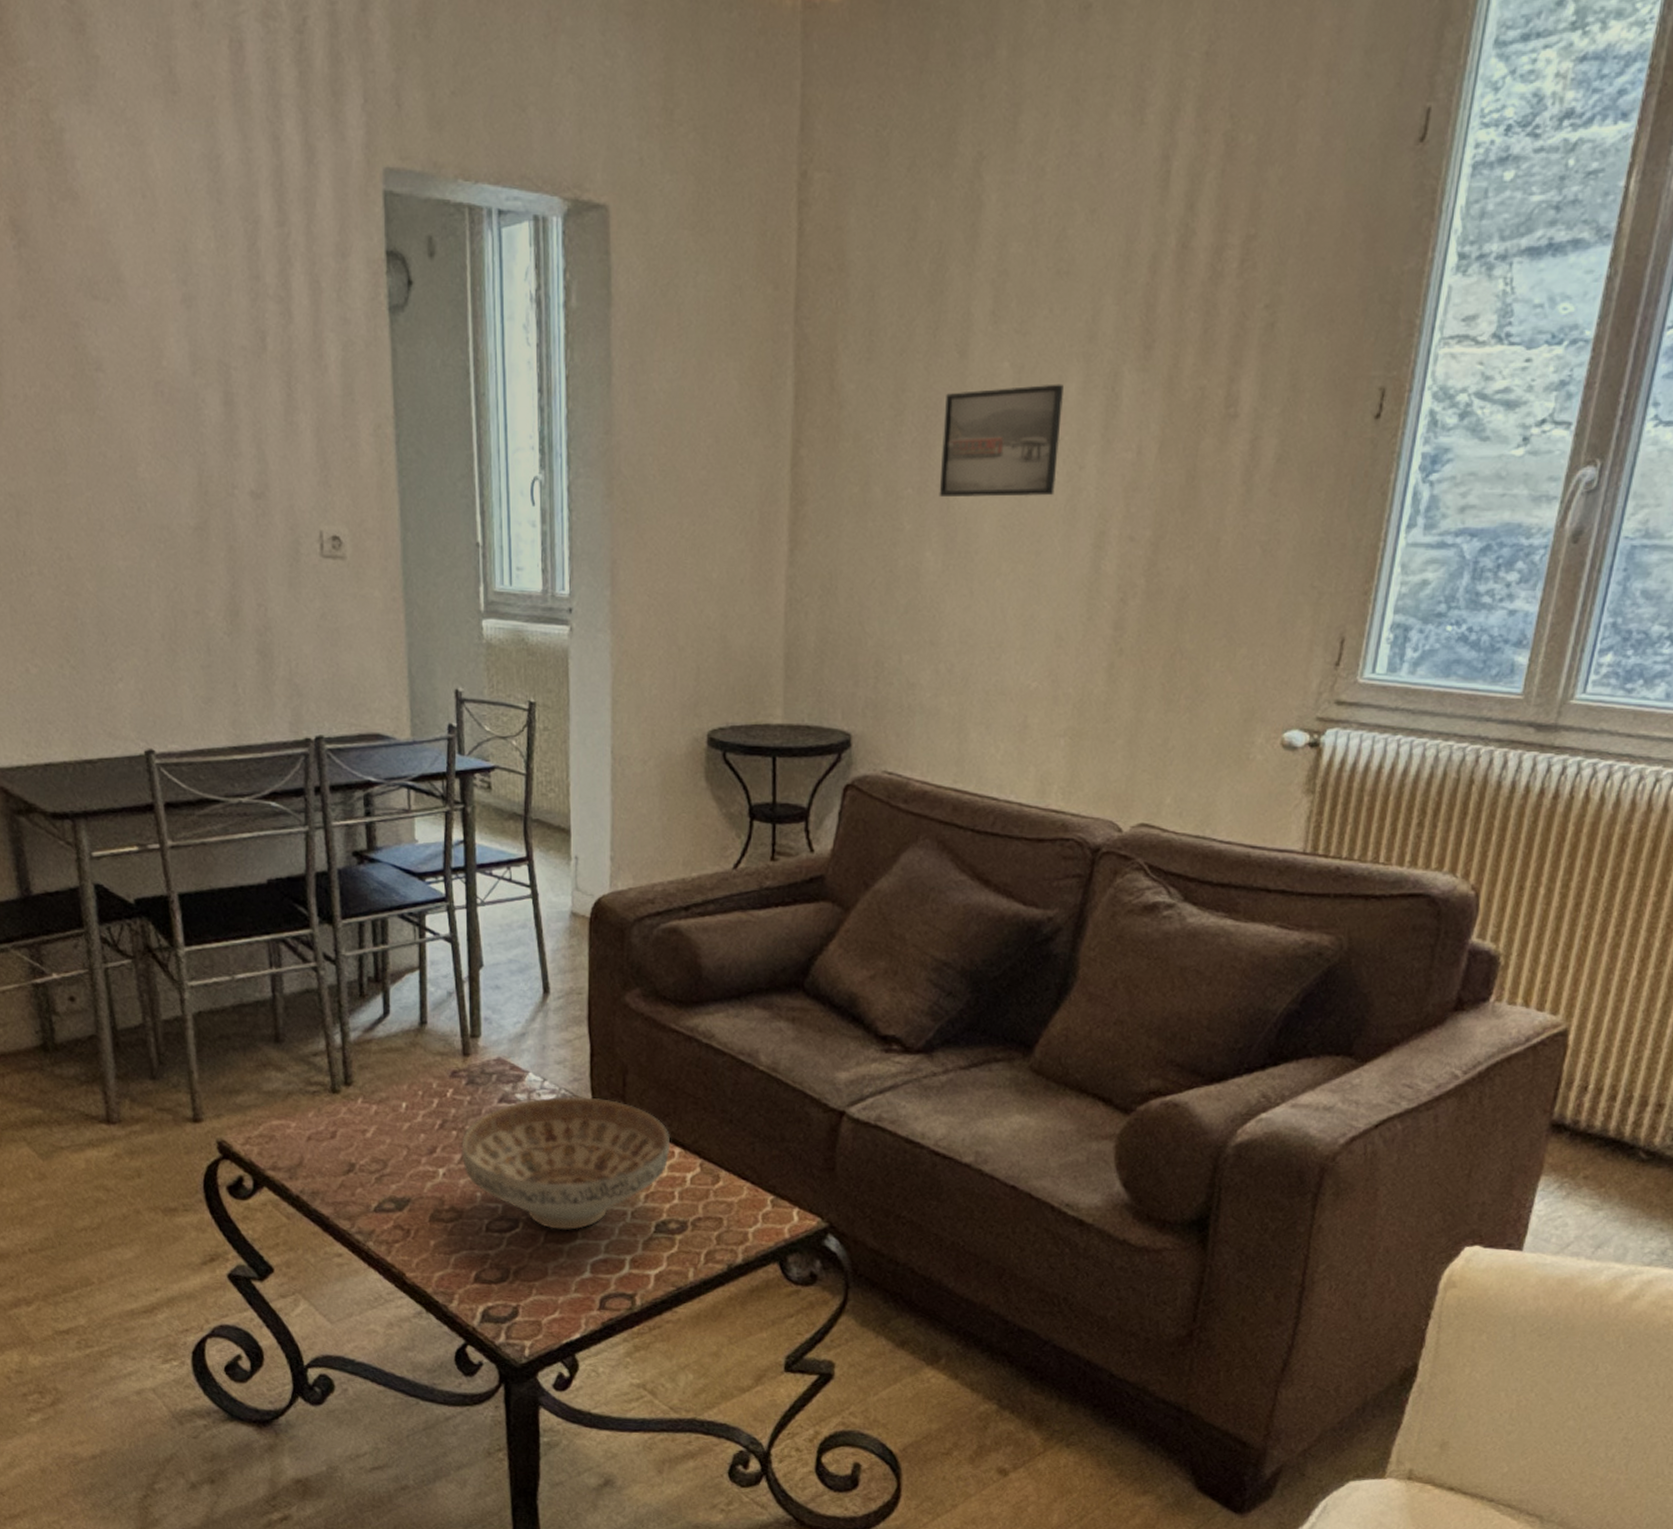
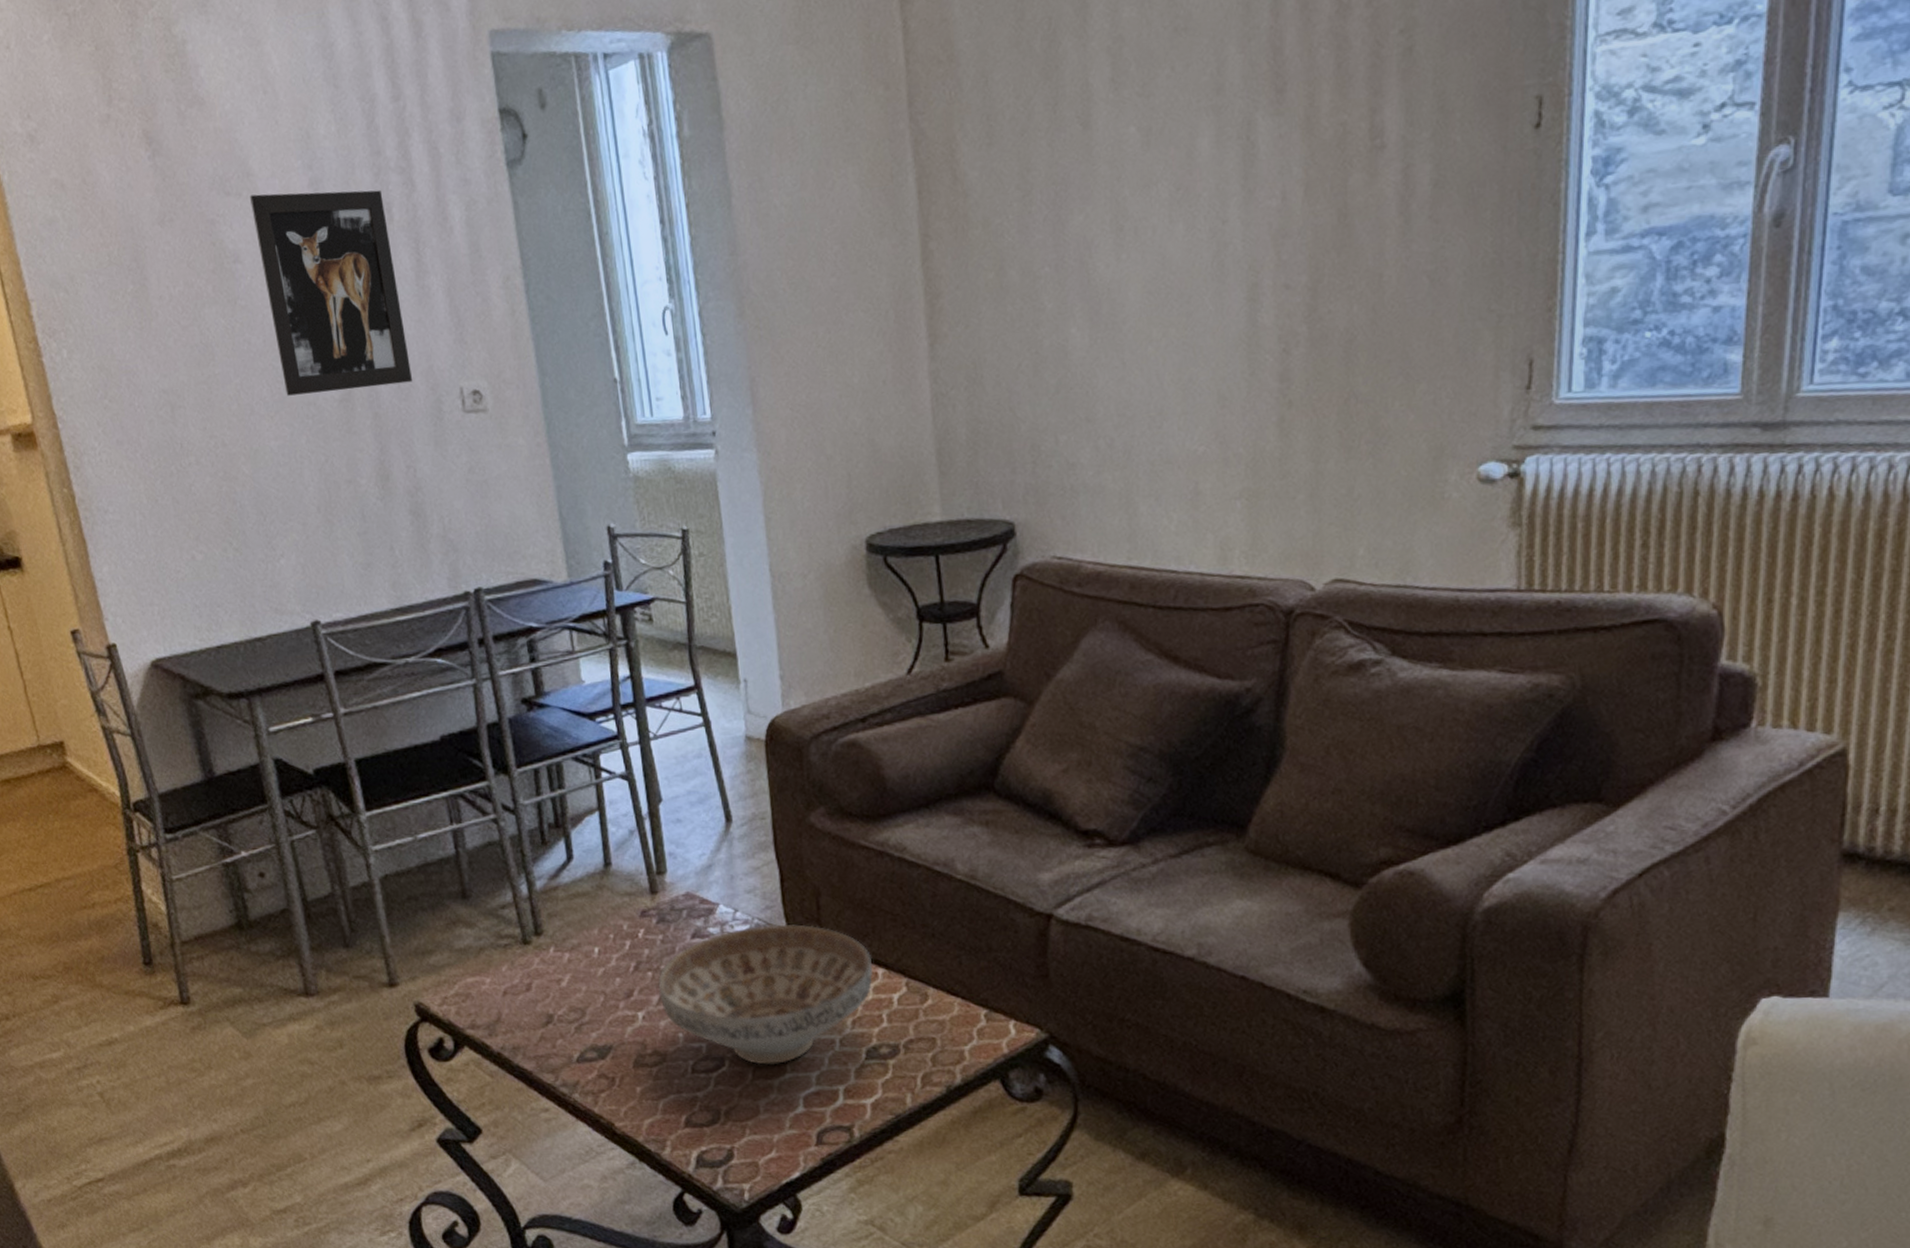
wall art: none [119,302,271,519] -> present [250,190,412,396]
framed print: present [939,384,1064,498] -> none [1073,140,1200,272]

